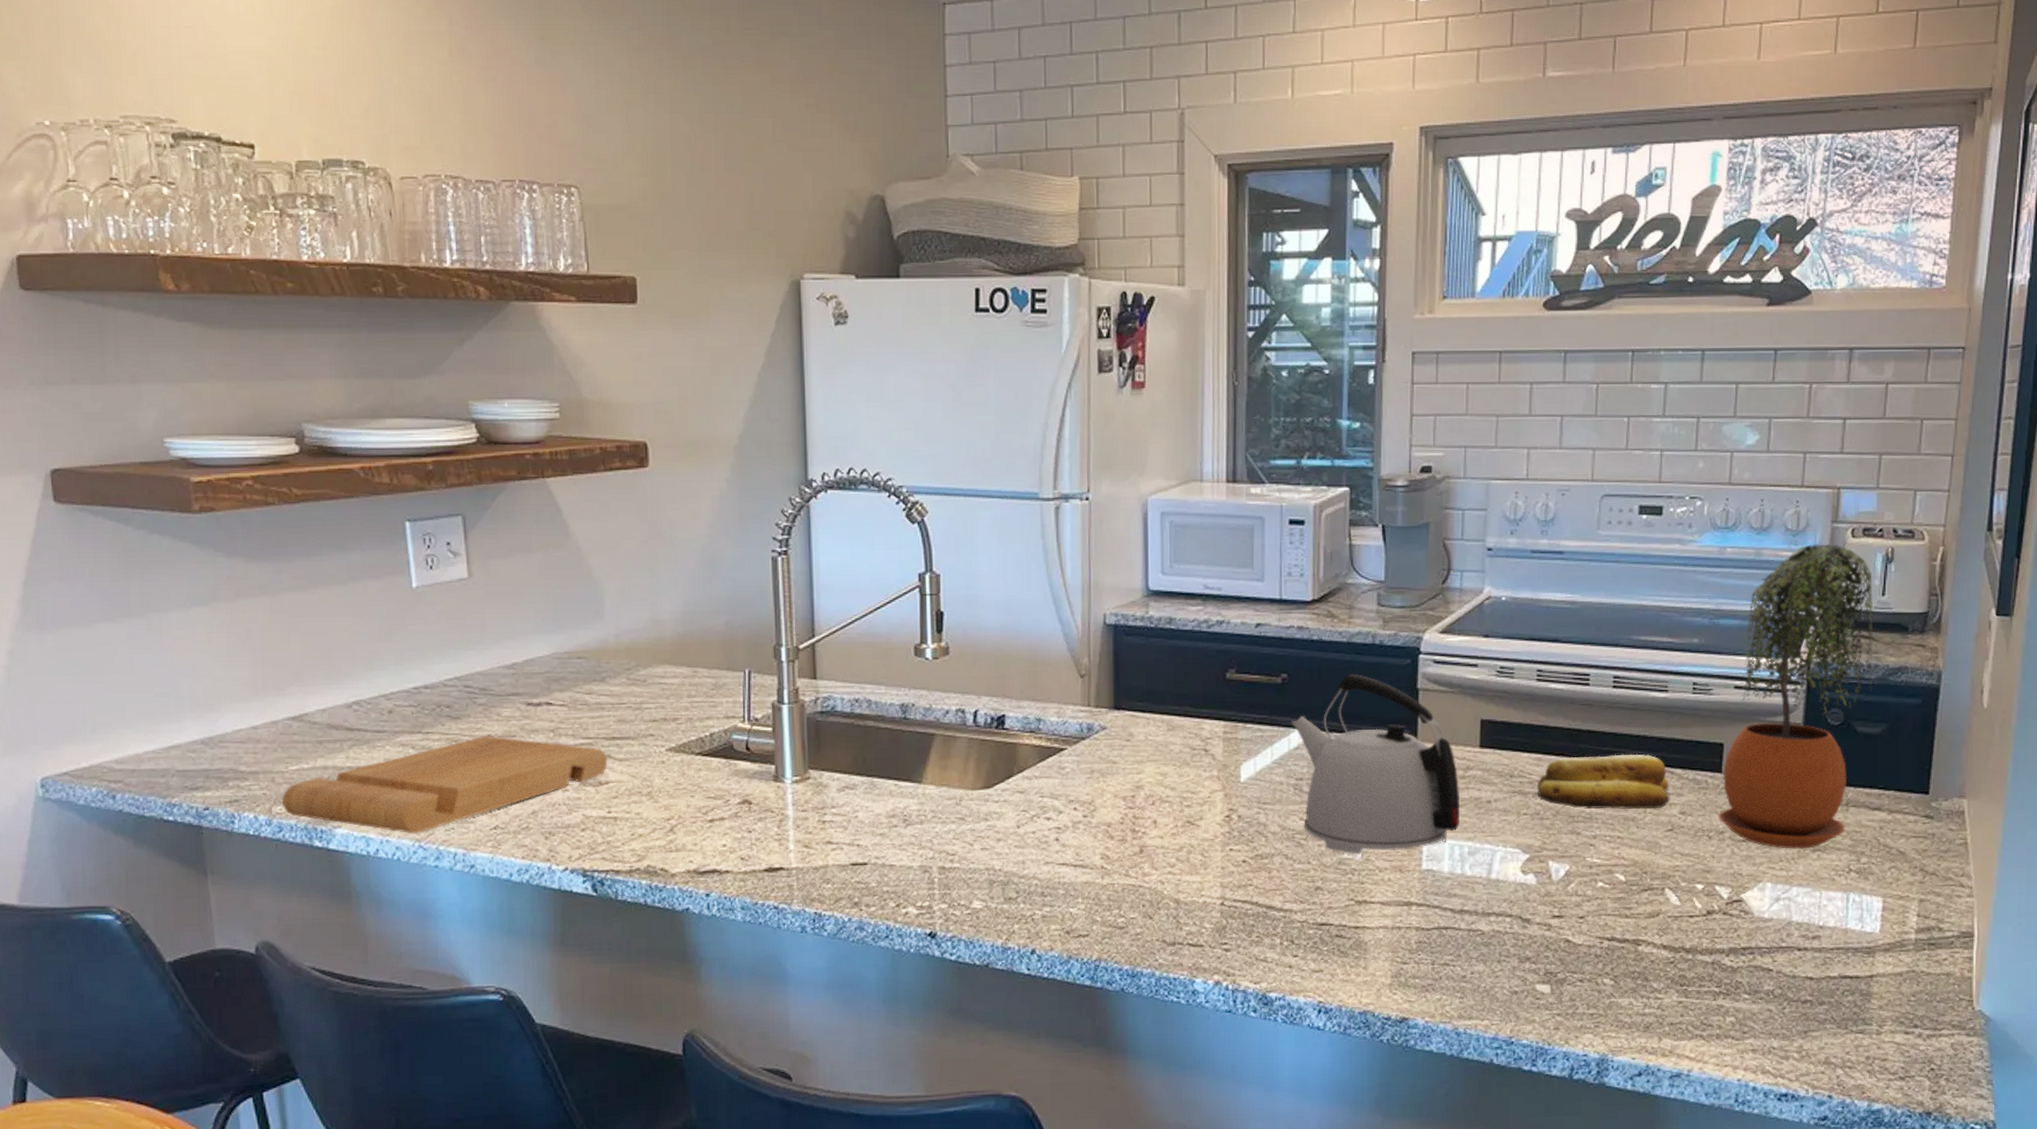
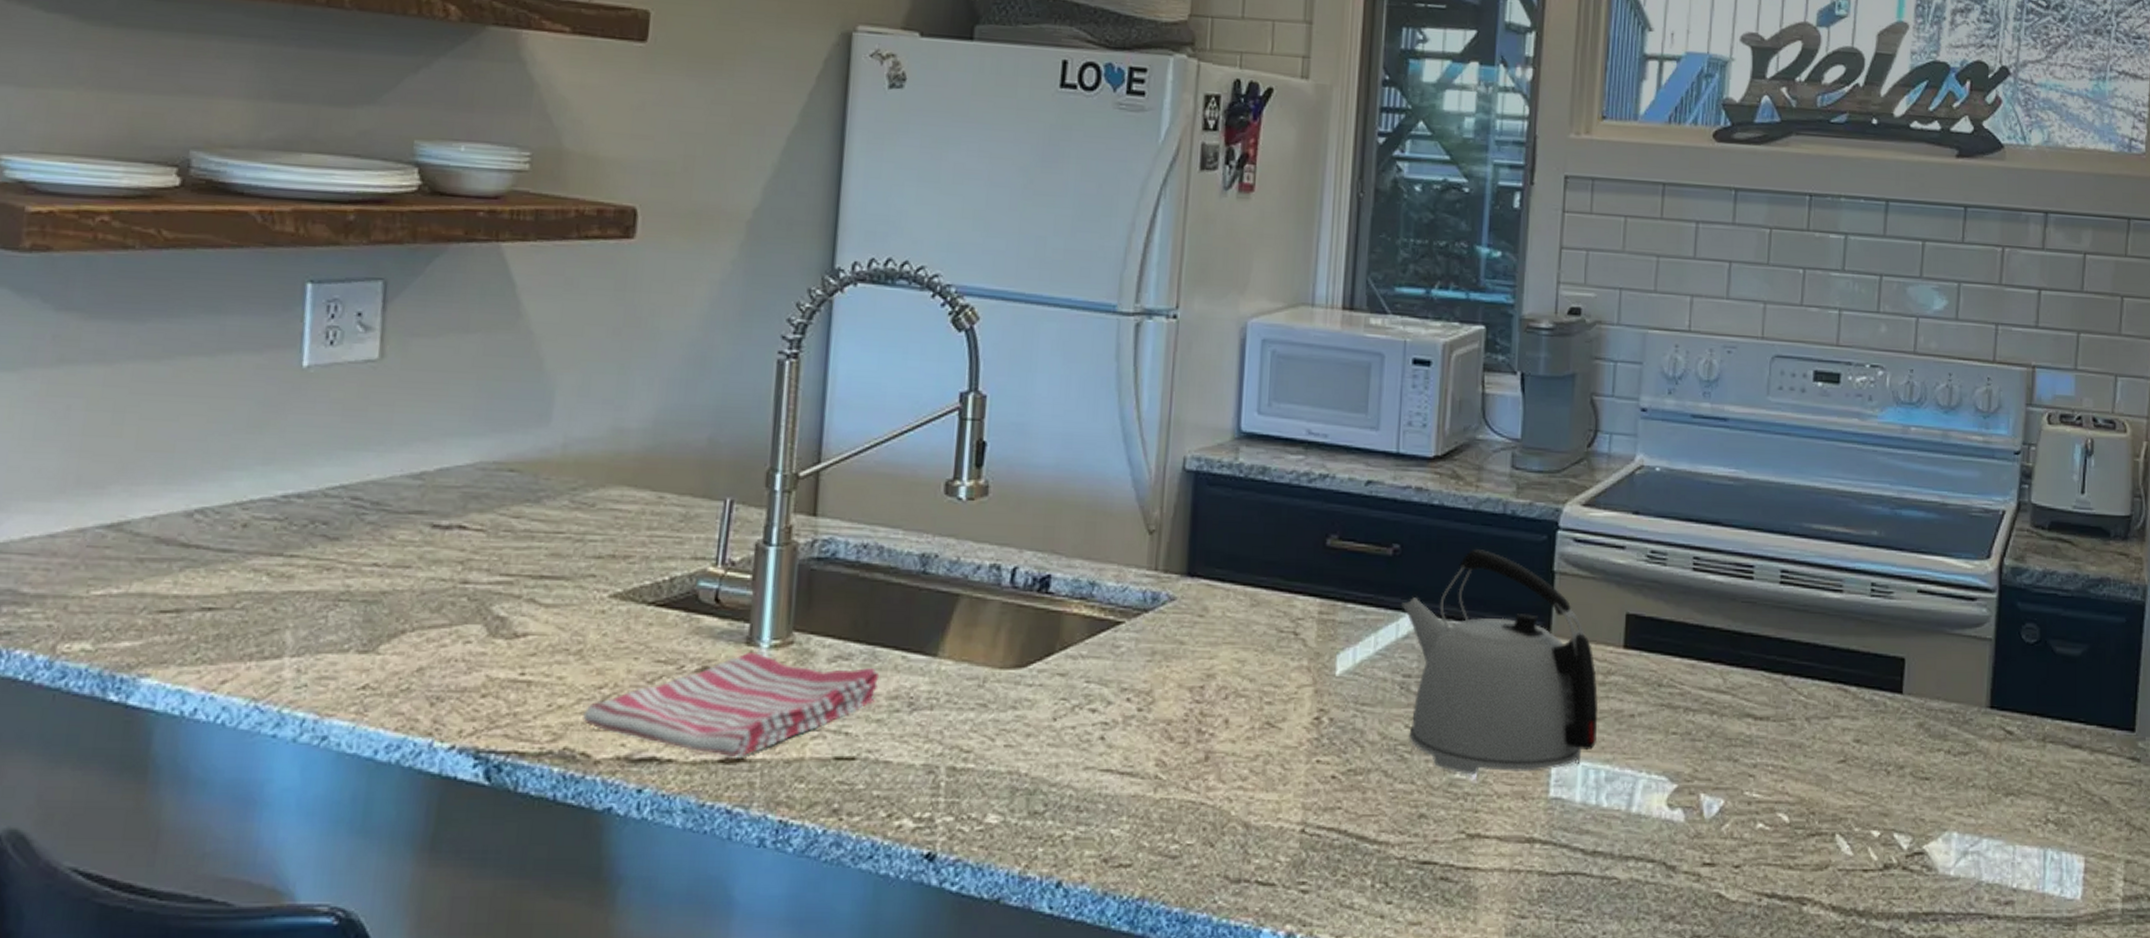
cutting board: present [282,735,608,834] -> none [72,563,530,691]
dish towel: none [658,786,879,869] -> present [583,651,880,760]
banana: present [1537,754,1670,810] -> none [1689,664,1843,735]
potted plant: present [1719,544,1874,849] -> none [1898,429,2072,792]

